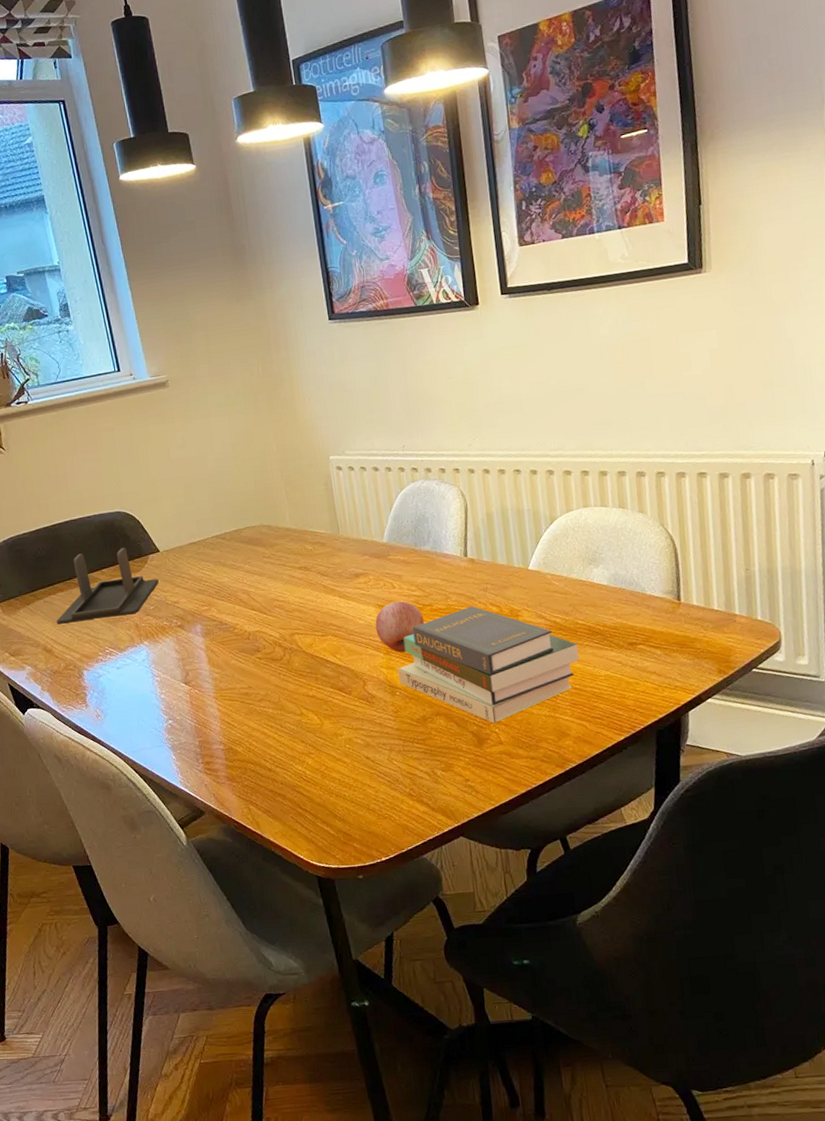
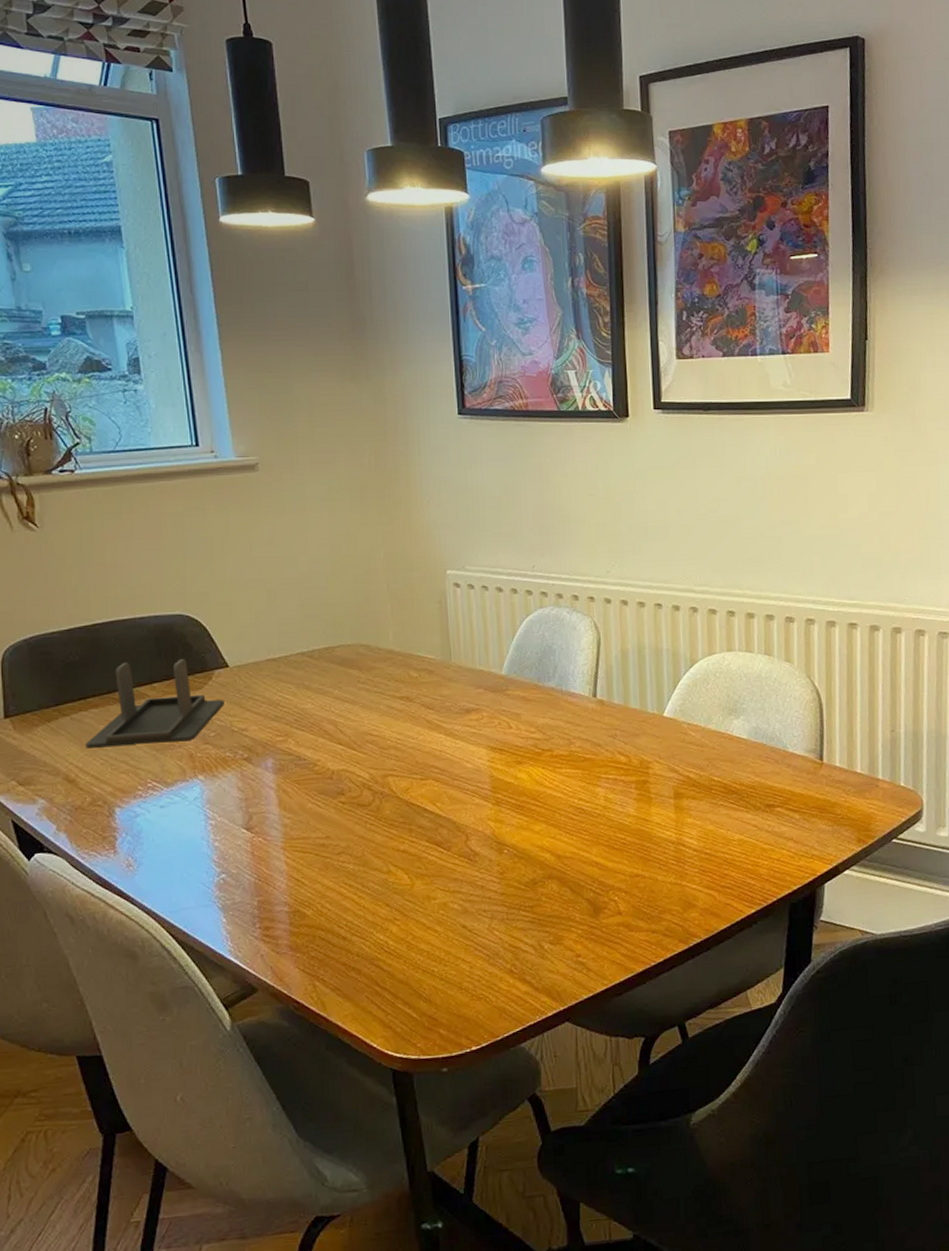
fruit: present [375,601,425,653] -> none [485,743,543,804]
books: present [398,606,579,723] -> none [508,754,712,890]

